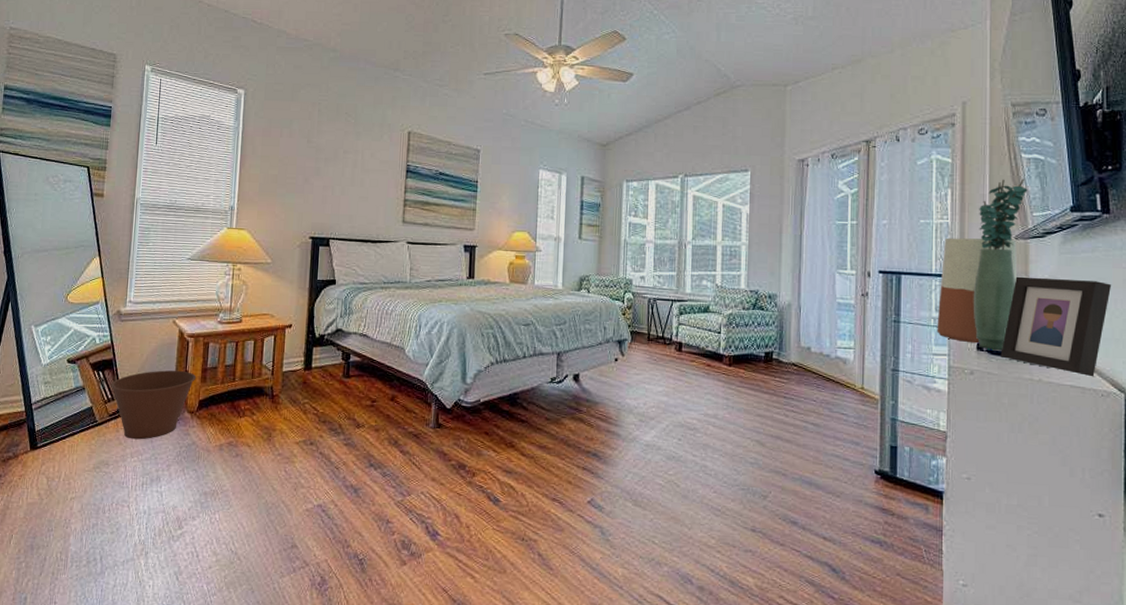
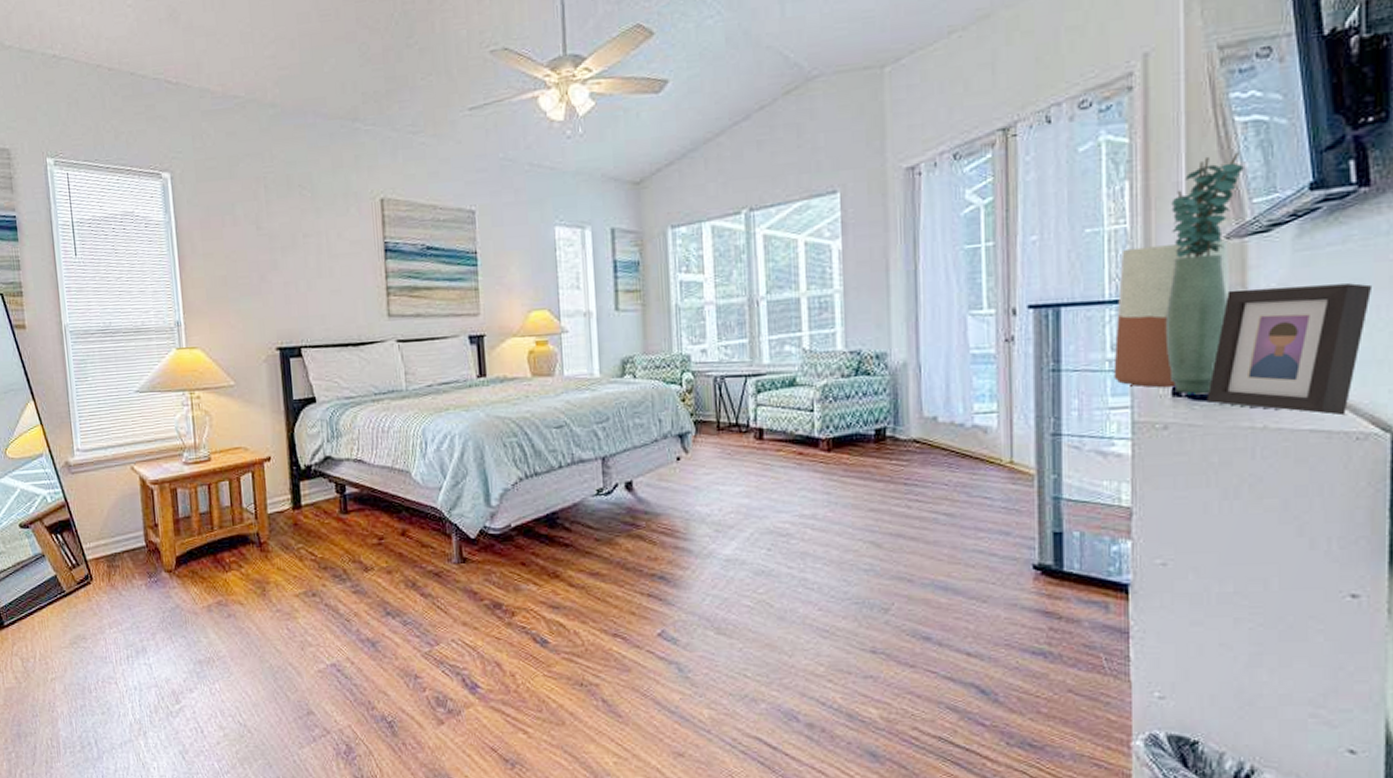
basket: present [111,370,197,440] -> none [73,524,169,608]

